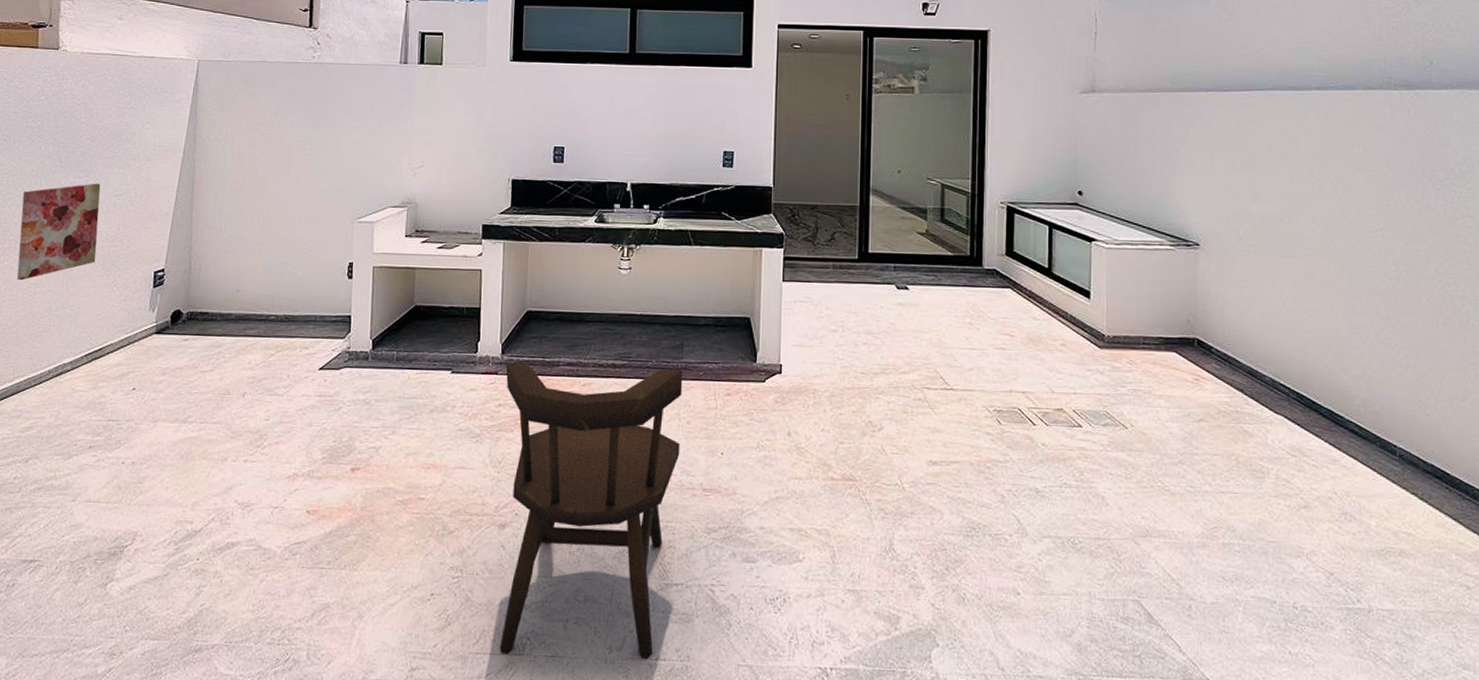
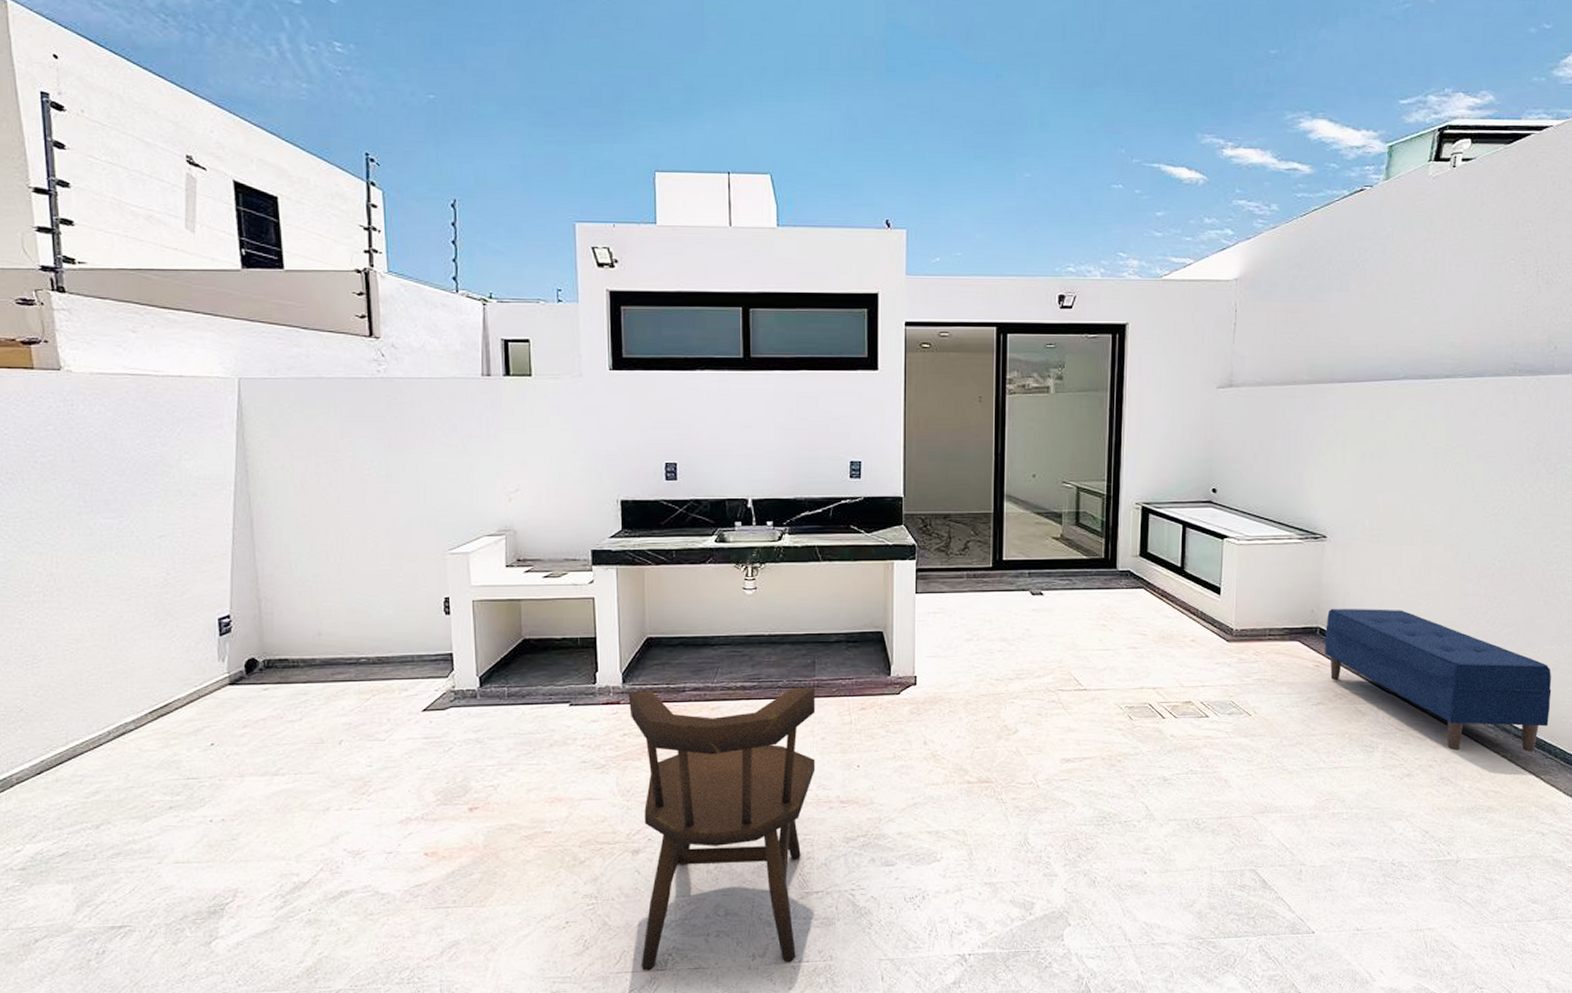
wall art: present [17,183,101,281] -> none [44,524,146,637]
bench: none [1204,319,1463,491] -> present [1325,608,1552,752]

